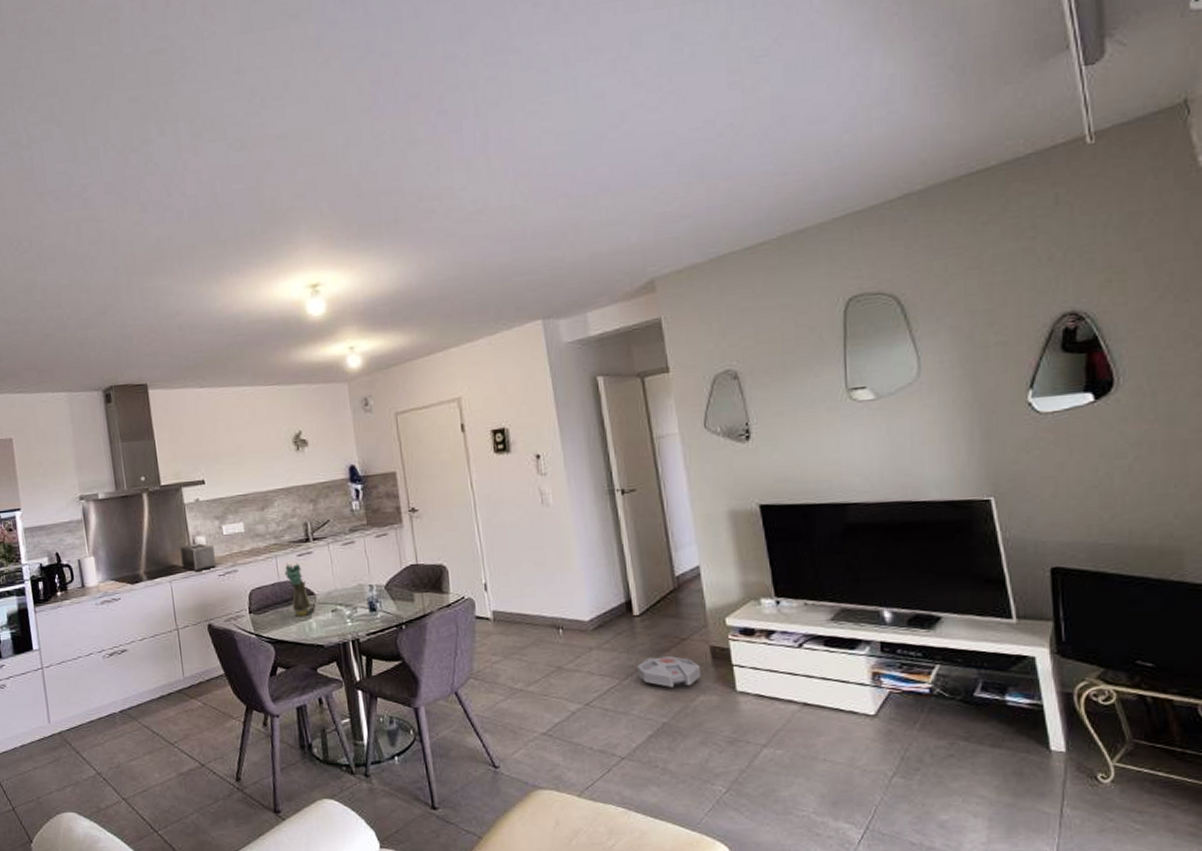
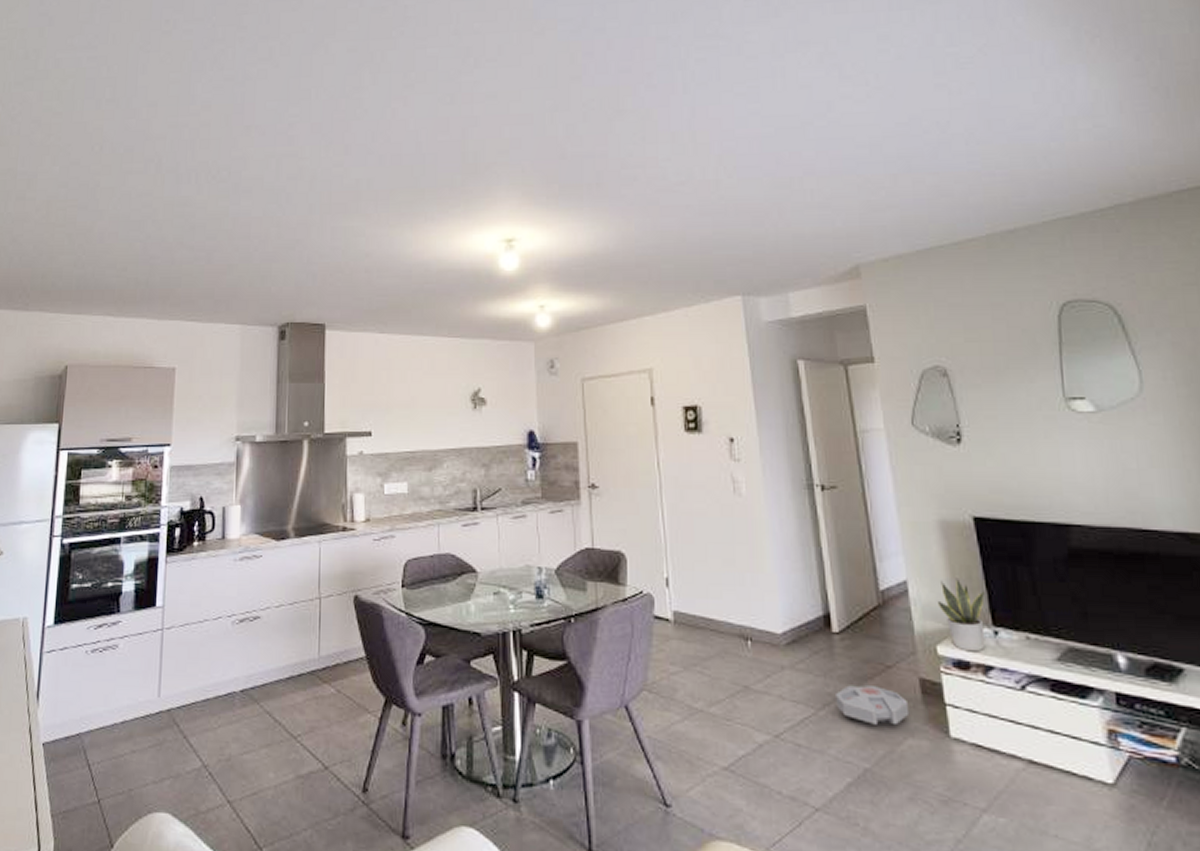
toaster: present [180,543,216,572] -> none [335,501,372,534]
vase: present [284,562,311,618] -> none [446,533,471,598]
potted plant: none [727,559,769,621] -> present [938,577,986,652]

